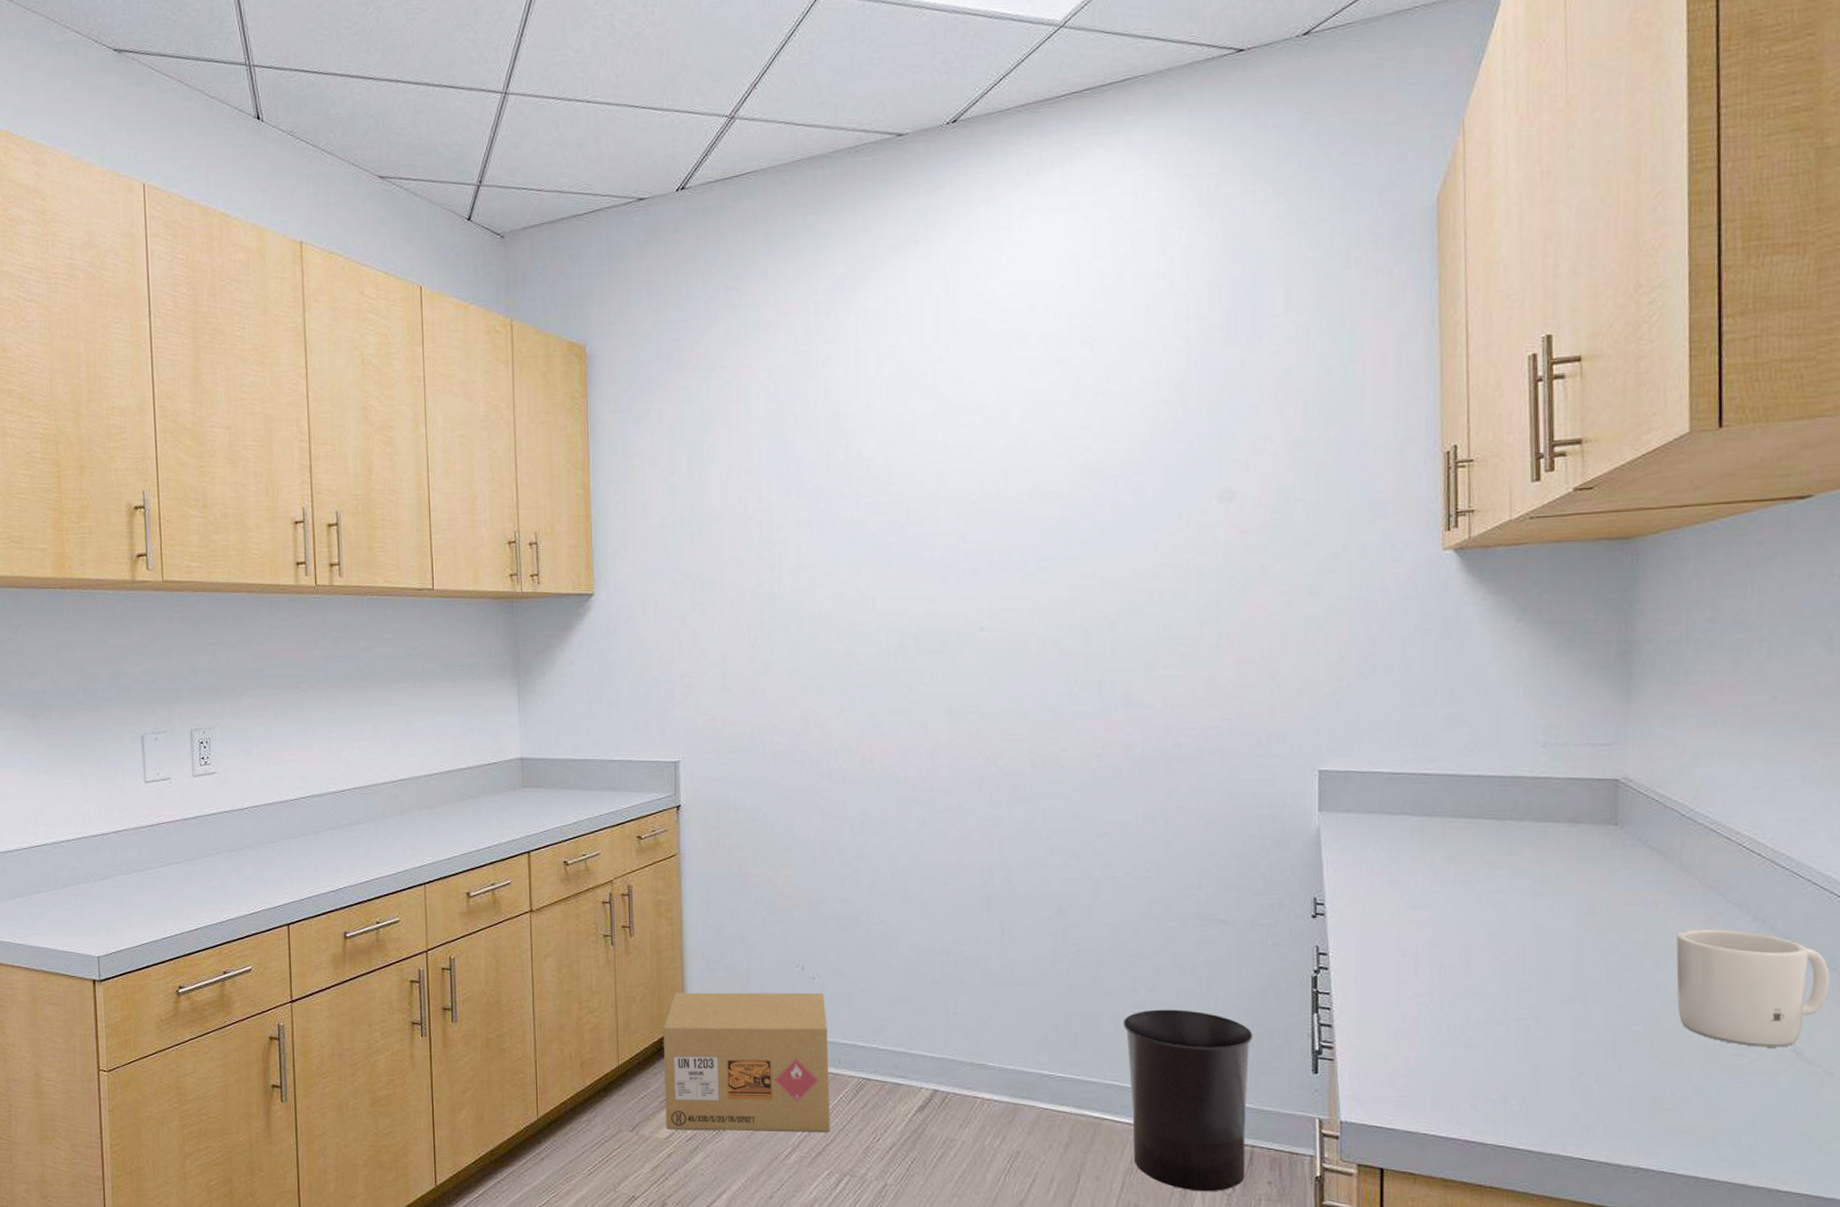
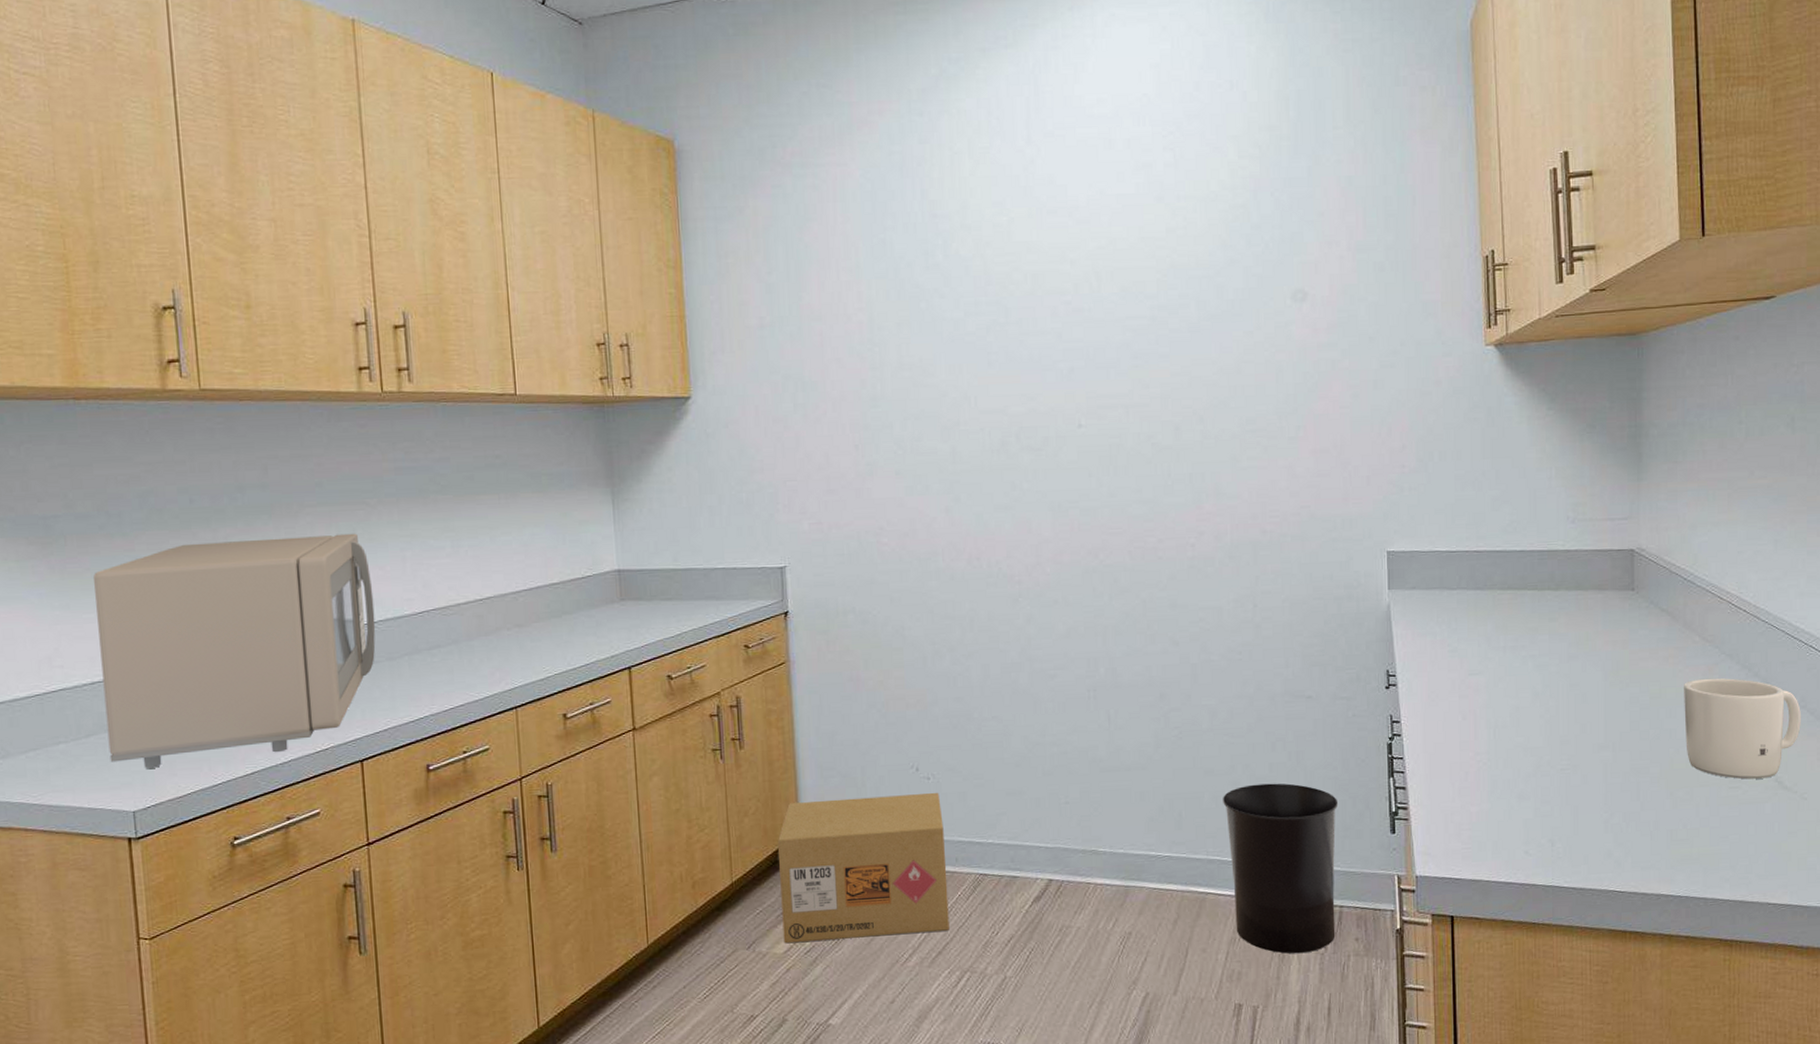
microwave: none [72,715,304,919] -> present [94,533,376,768]

